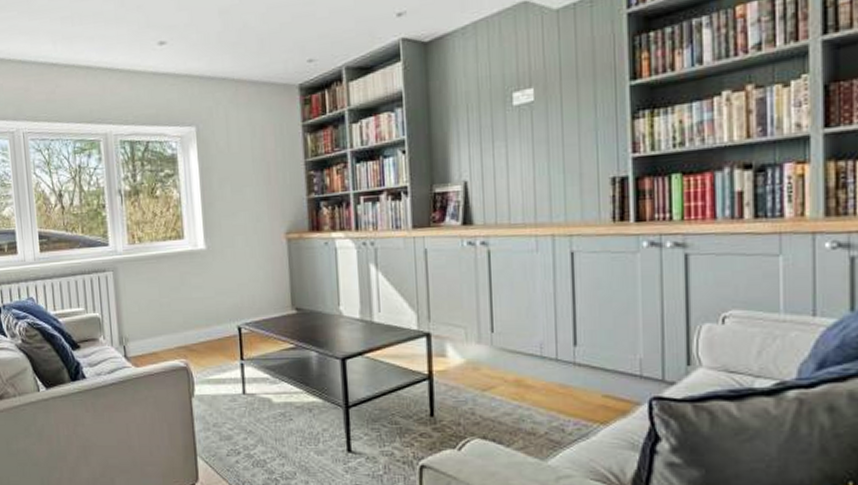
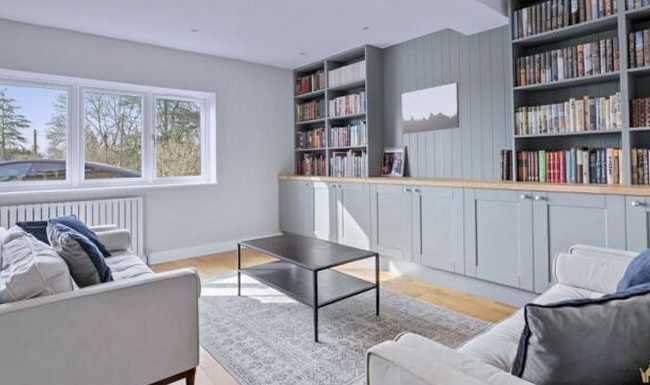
wall art: none [456,79,546,165] -> present [401,81,460,134]

